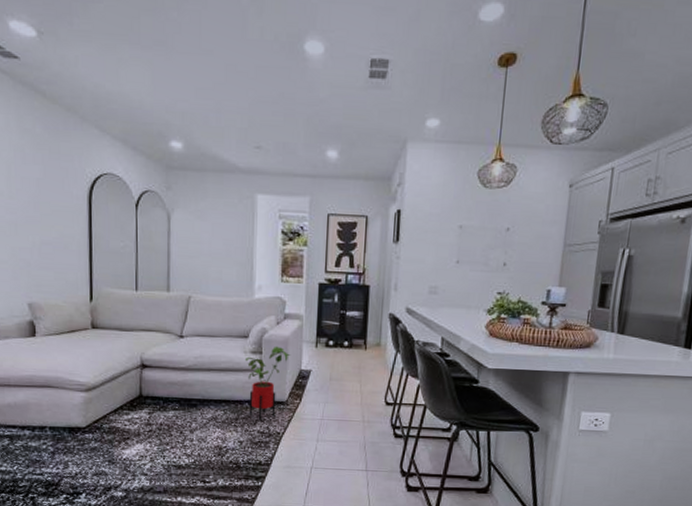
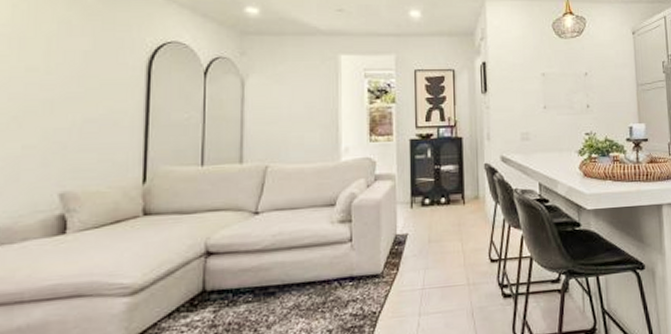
house plant: present [245,346,291,420] -> none [332,211,384,300]

